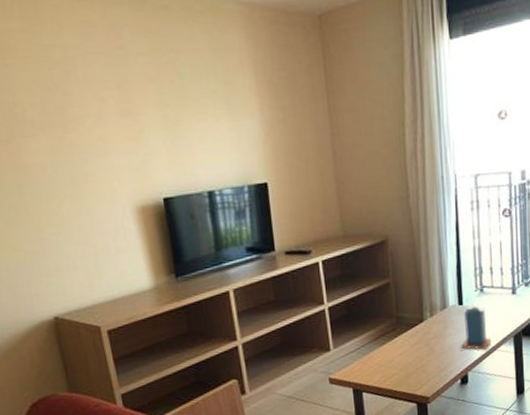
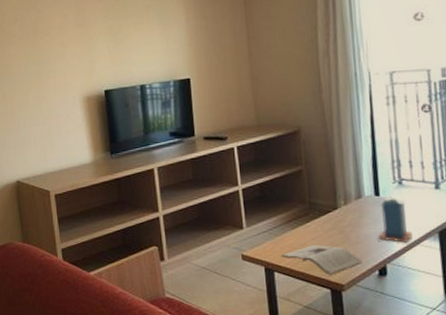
magazine: none [370,359,447,389] -> present [282,245,363,275]

